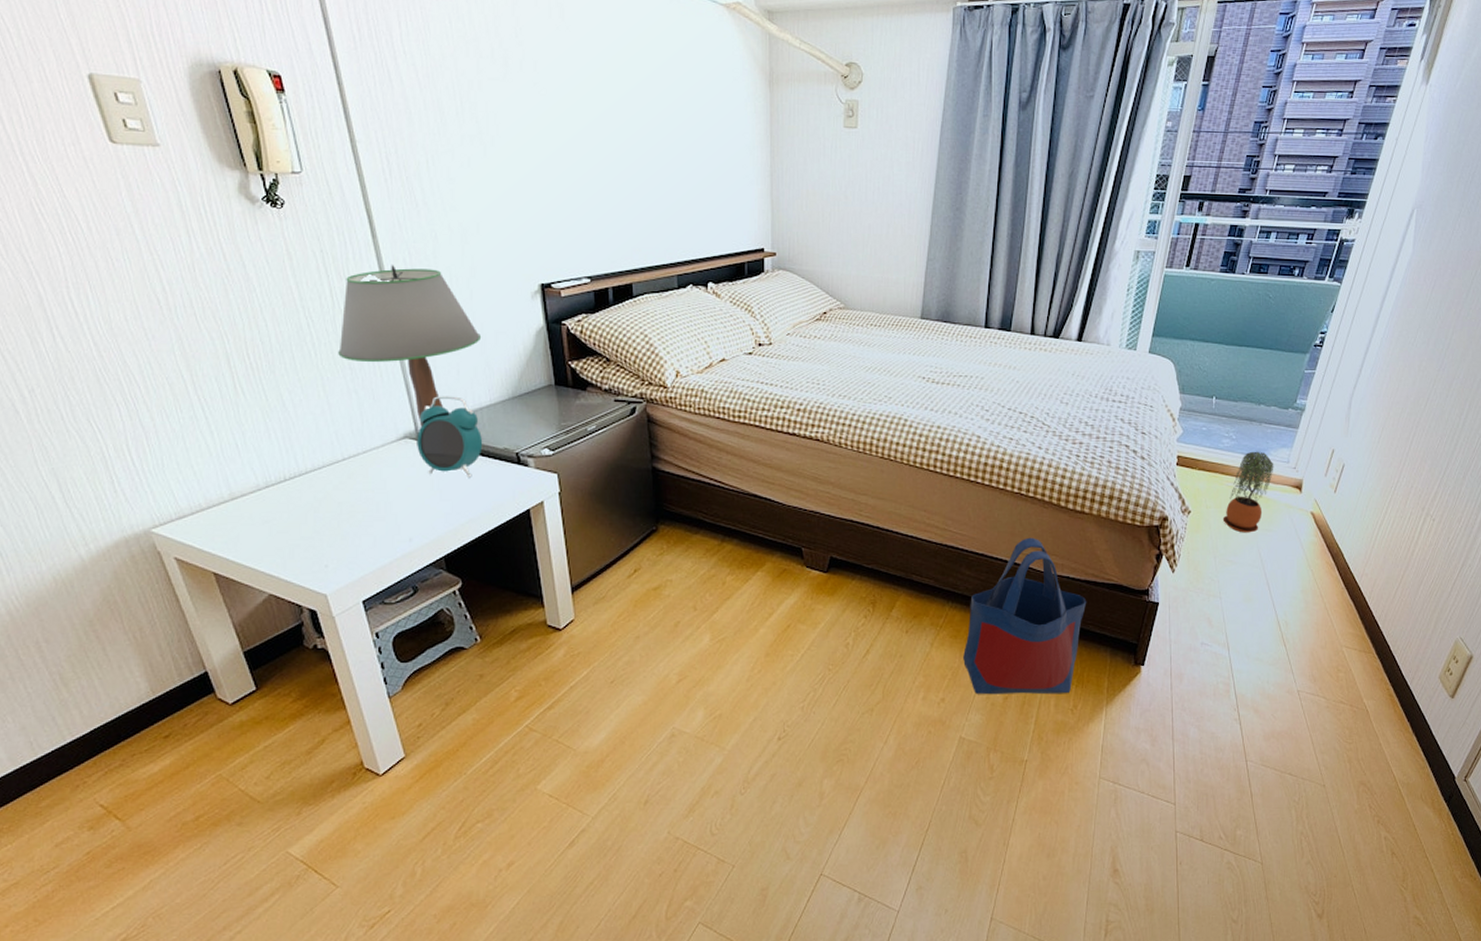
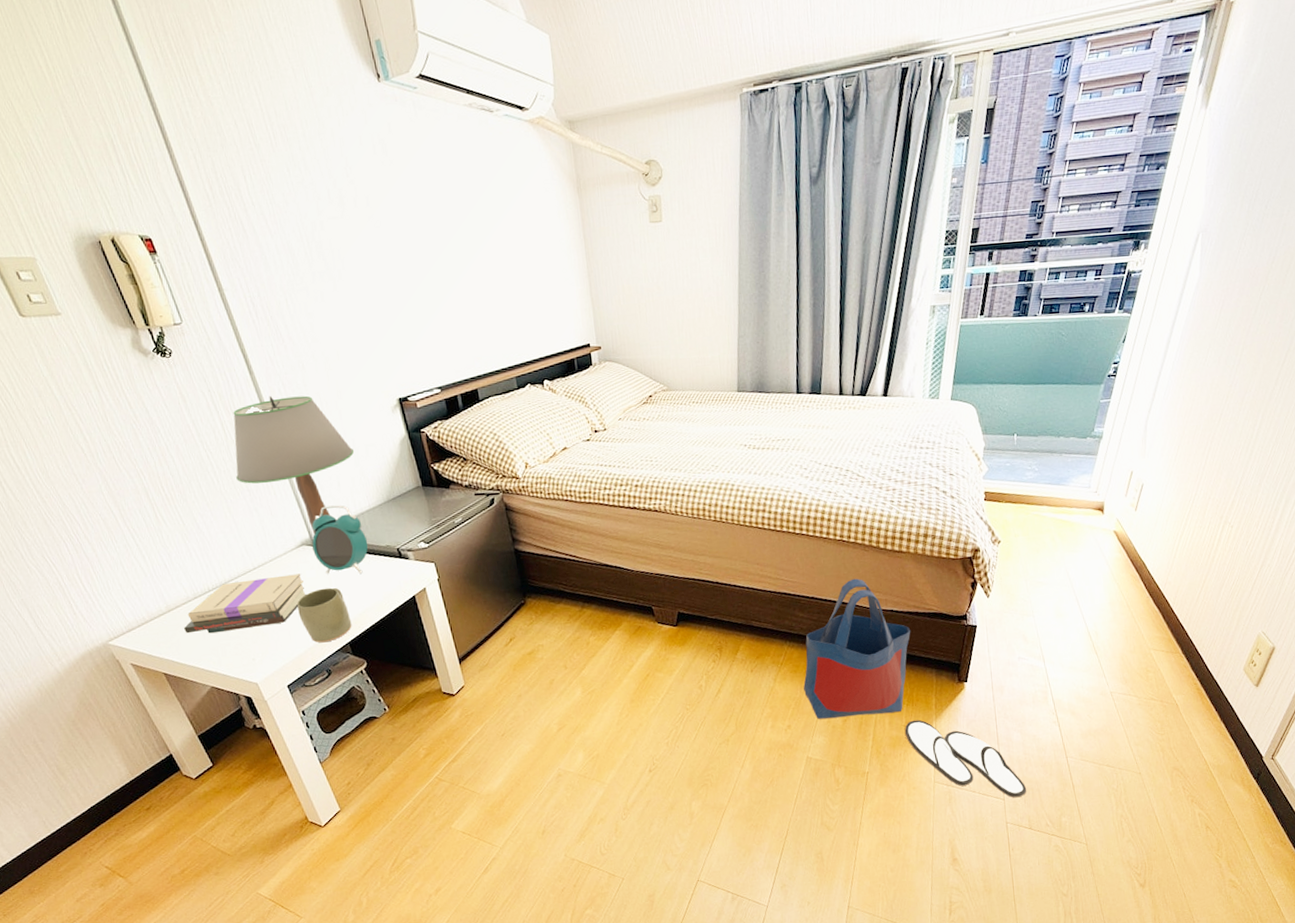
books: none [247,470,401,531] -> present [184,573,306,634]
mug: none [389,490,451,554] -> present [297,587,352,643]
slippers: none [1072,704,1201,803] -> present [905,720,1027,798]
potted plant: present [1222,451,1274,533] -> none [1031,480,1077,556]

